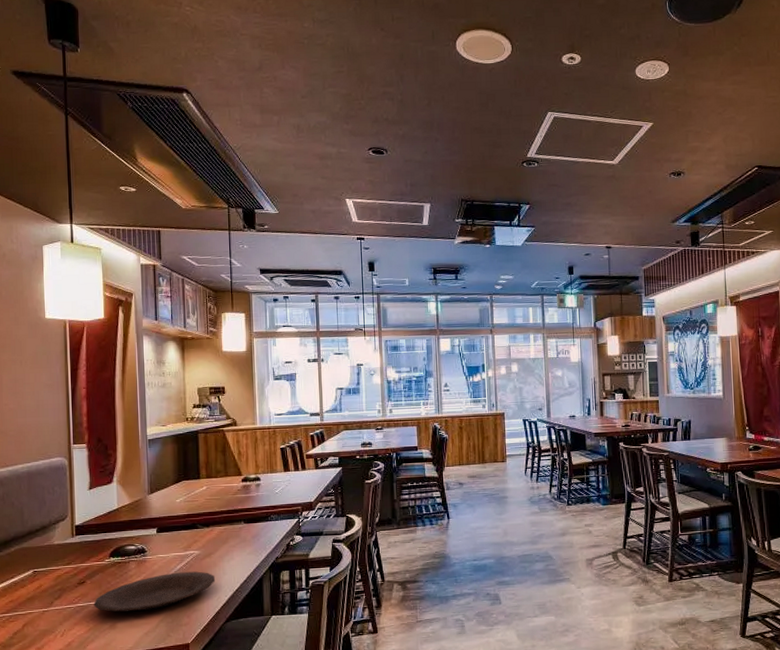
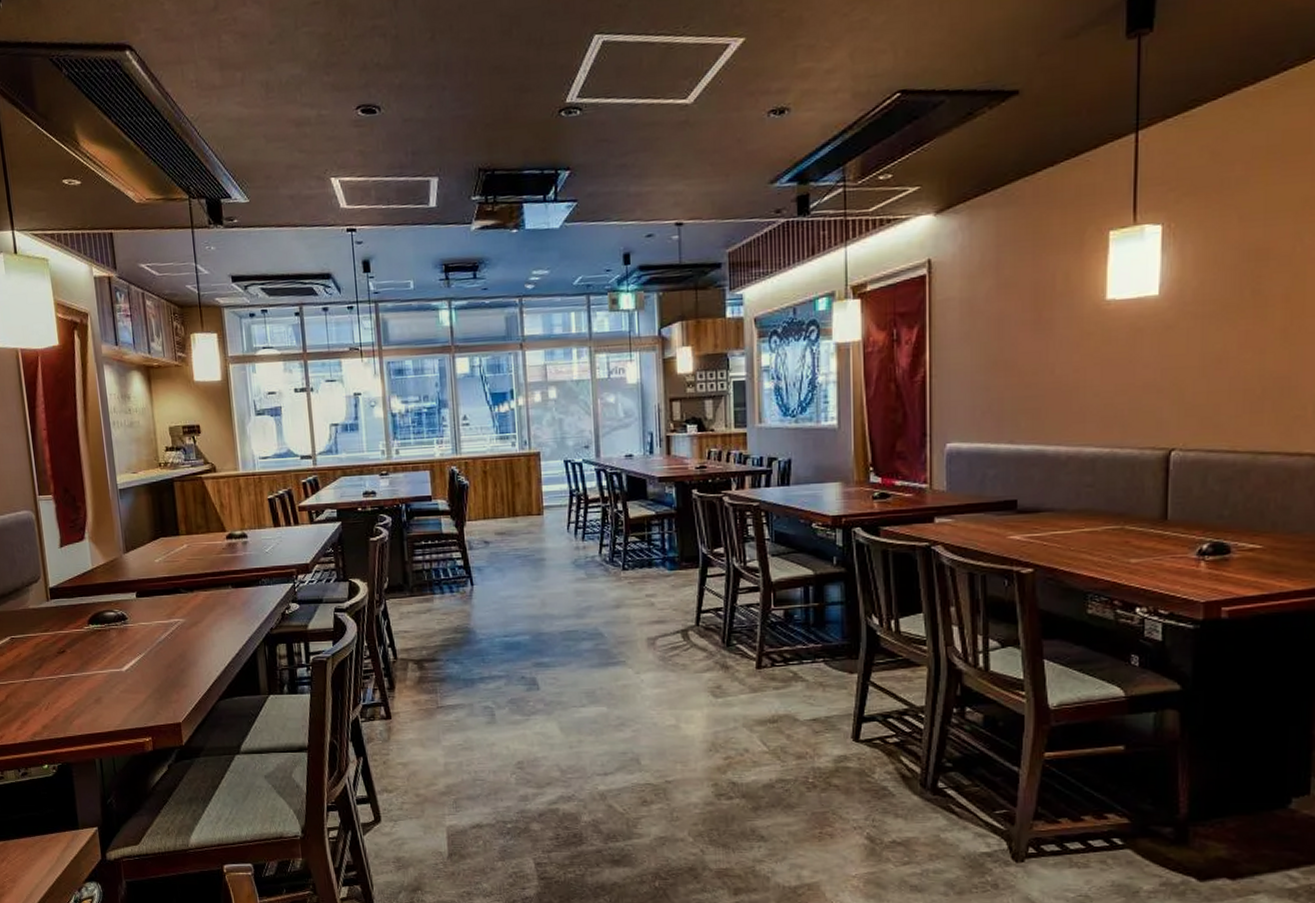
plate: present [93,571,216,612] -> none [76,642,205,686]

